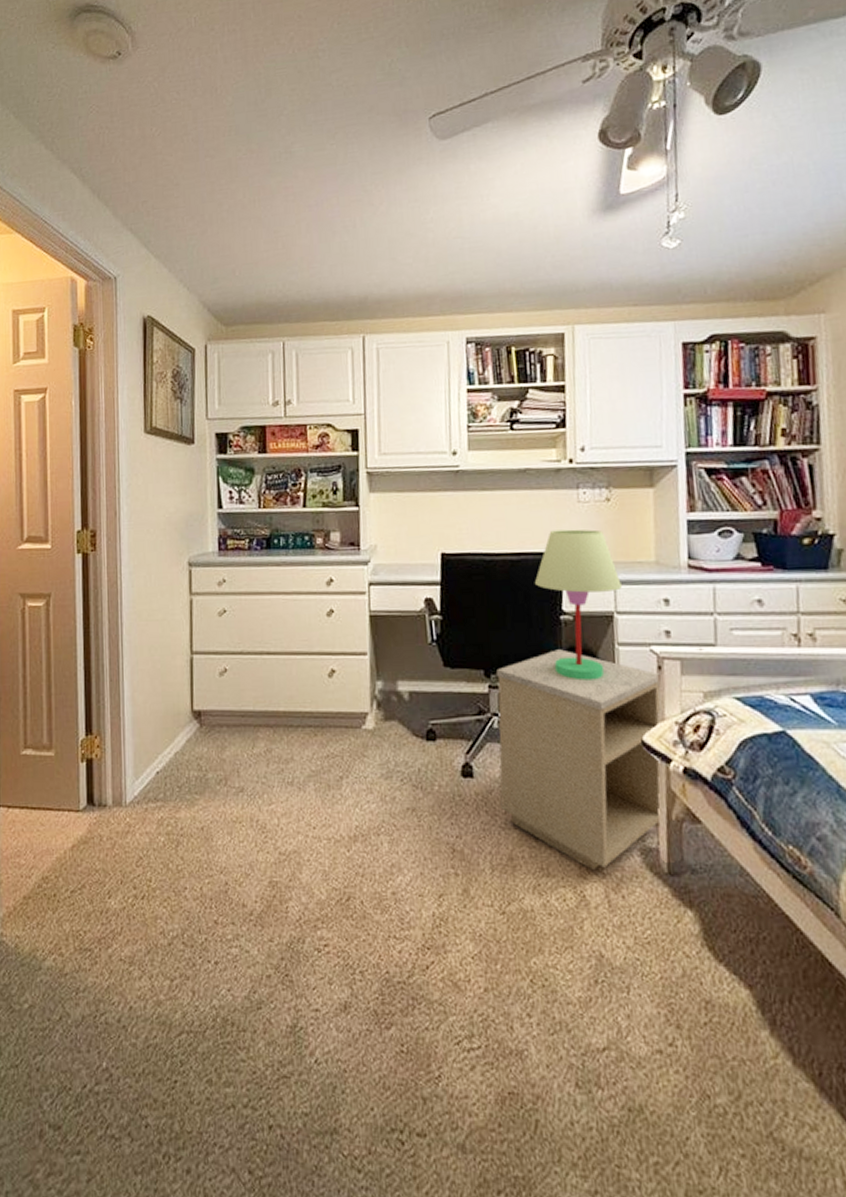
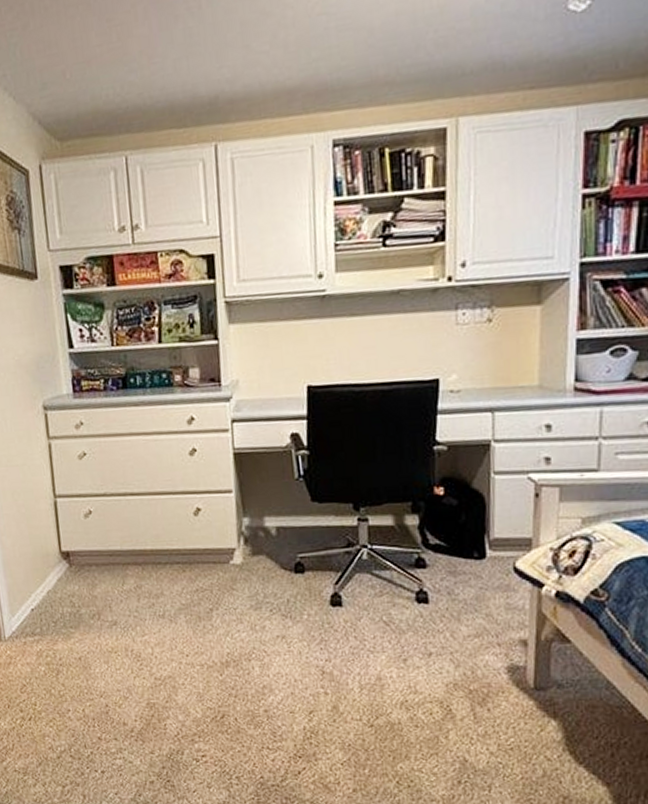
nightstand: present [495,649,663,871] -> none [365,480,537,688]
table lamp: present [534,529,622,681] -> none [406,353,501,511]

